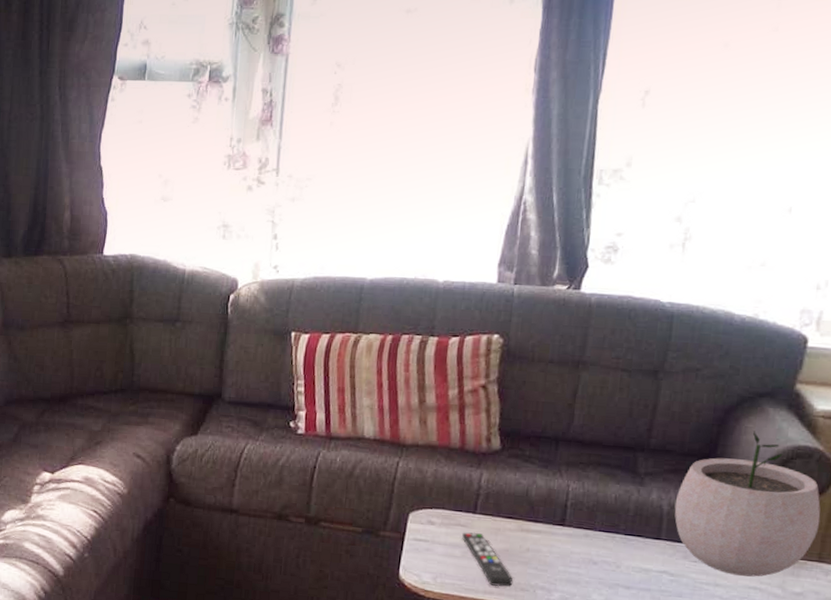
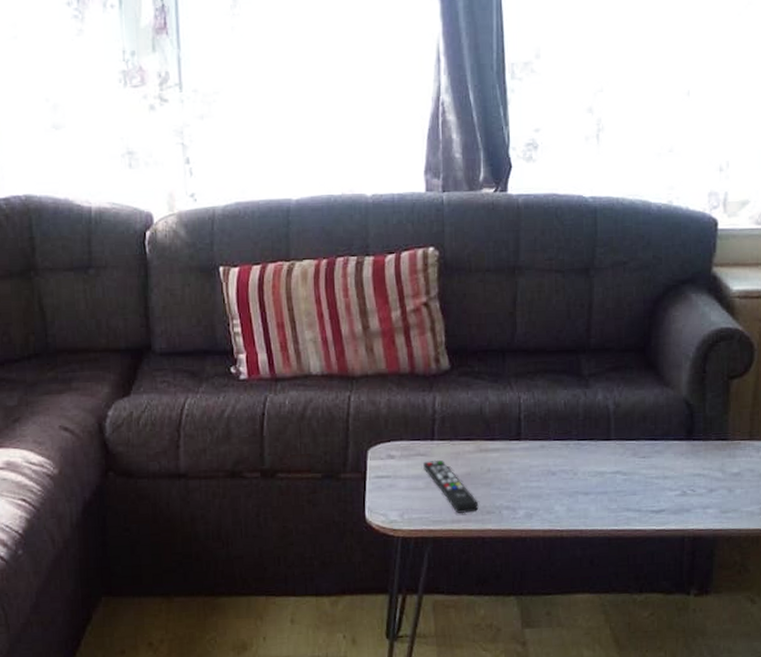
plant pot: present [674,431,821,577] -> none [619,318,747,465]

